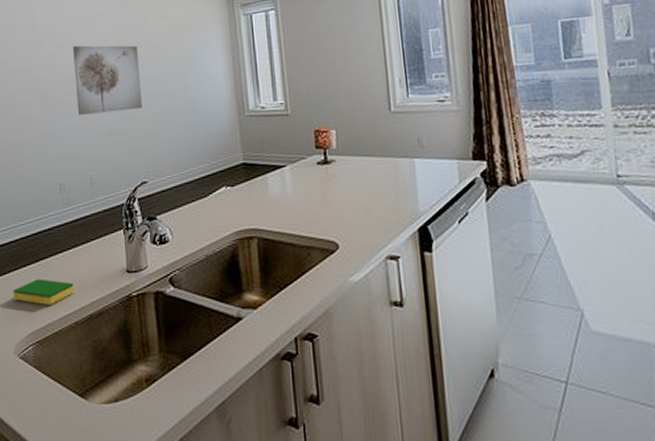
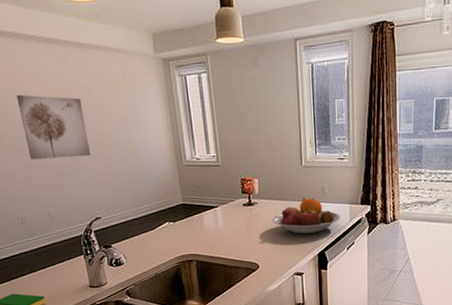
fruit bowl: none [354,152,448,201] -> present [272,197,342,234]

